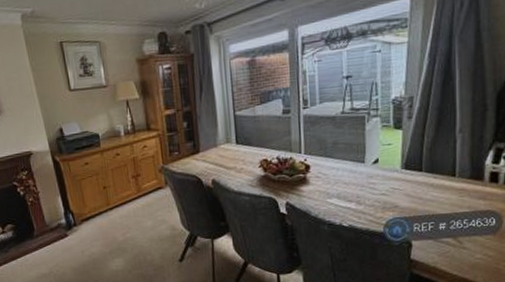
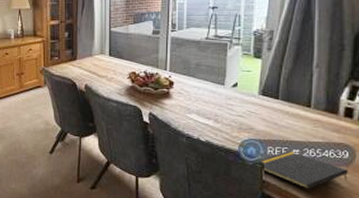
notepad: none [404,224,497,263] -> present [258,150,349,189]

